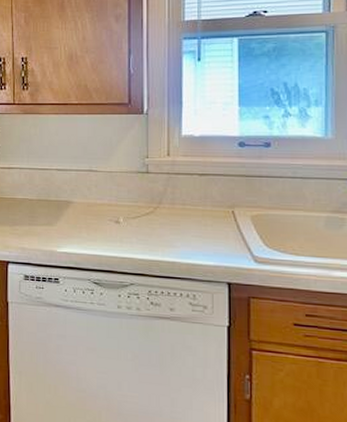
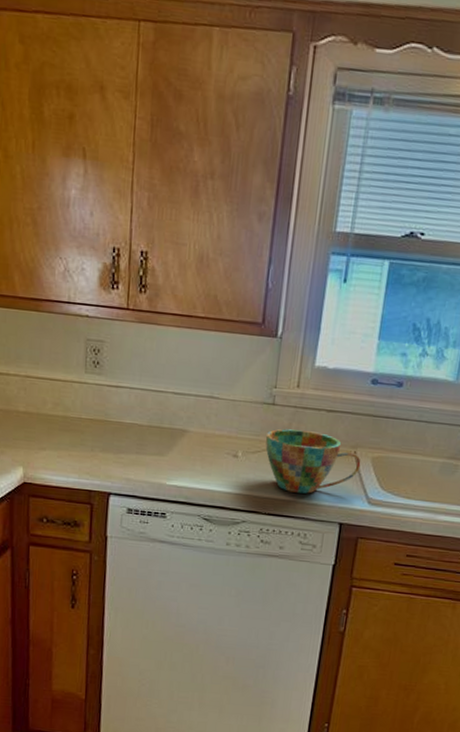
cup: none [143,194,241,255] -> present [265,429,361,494]

